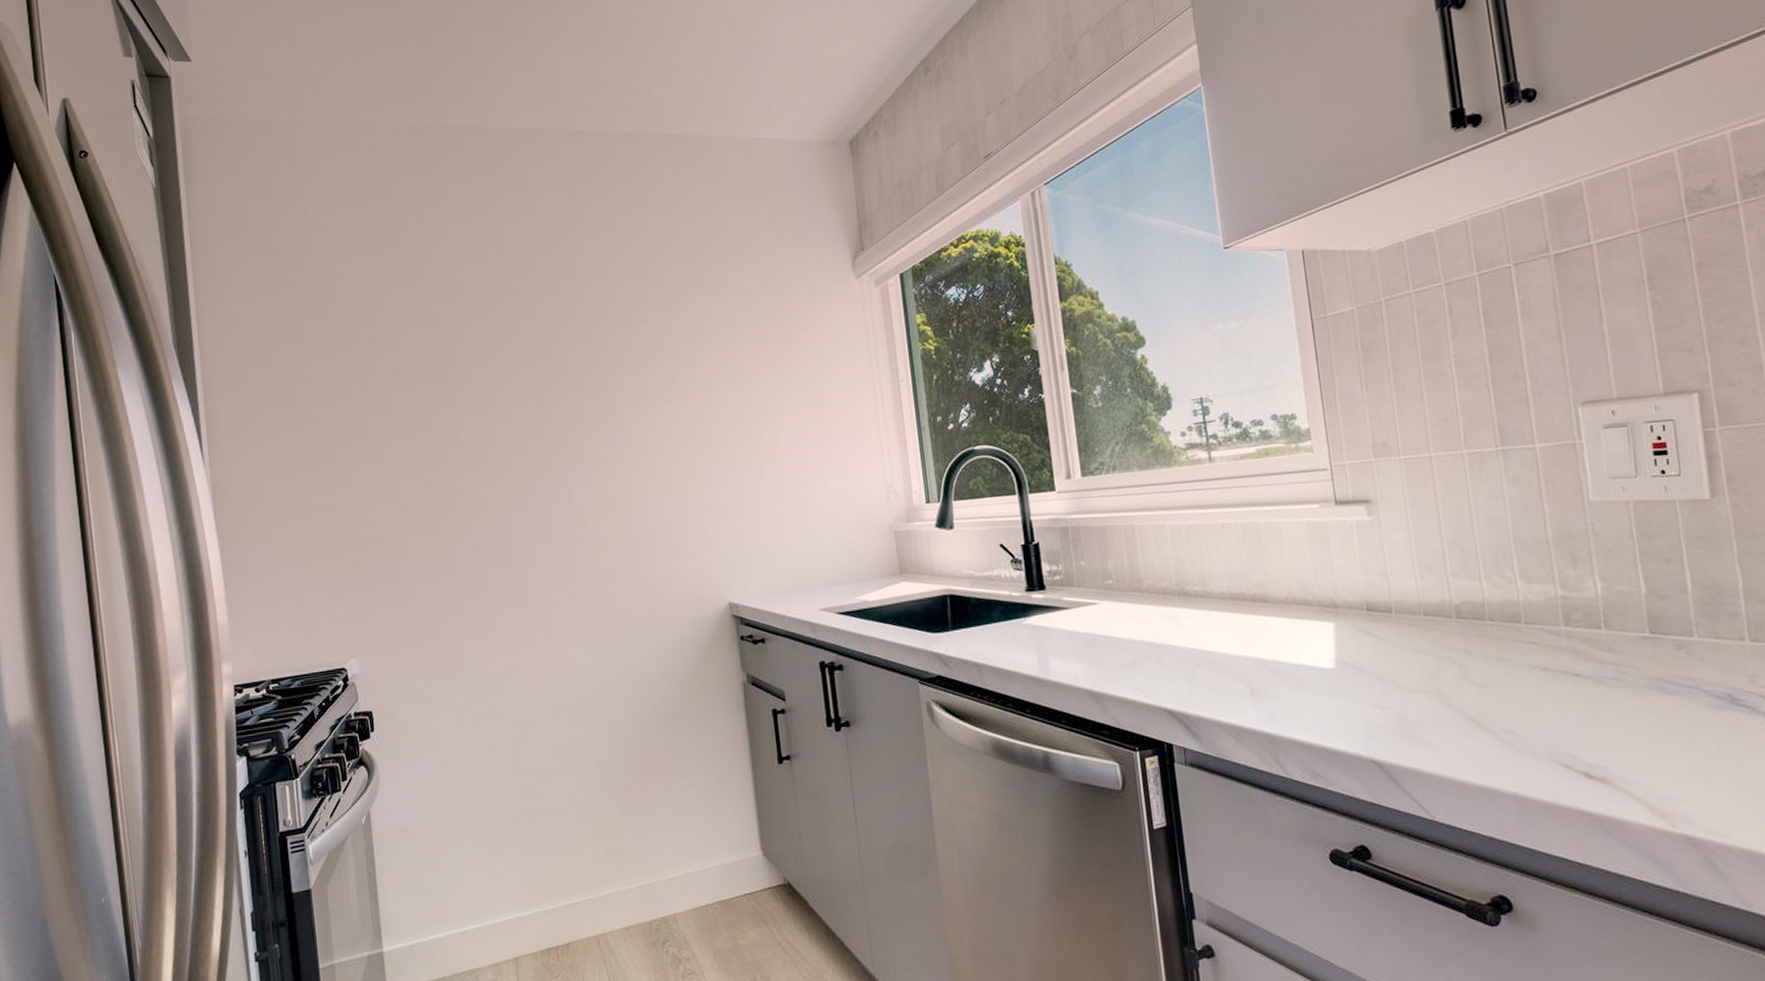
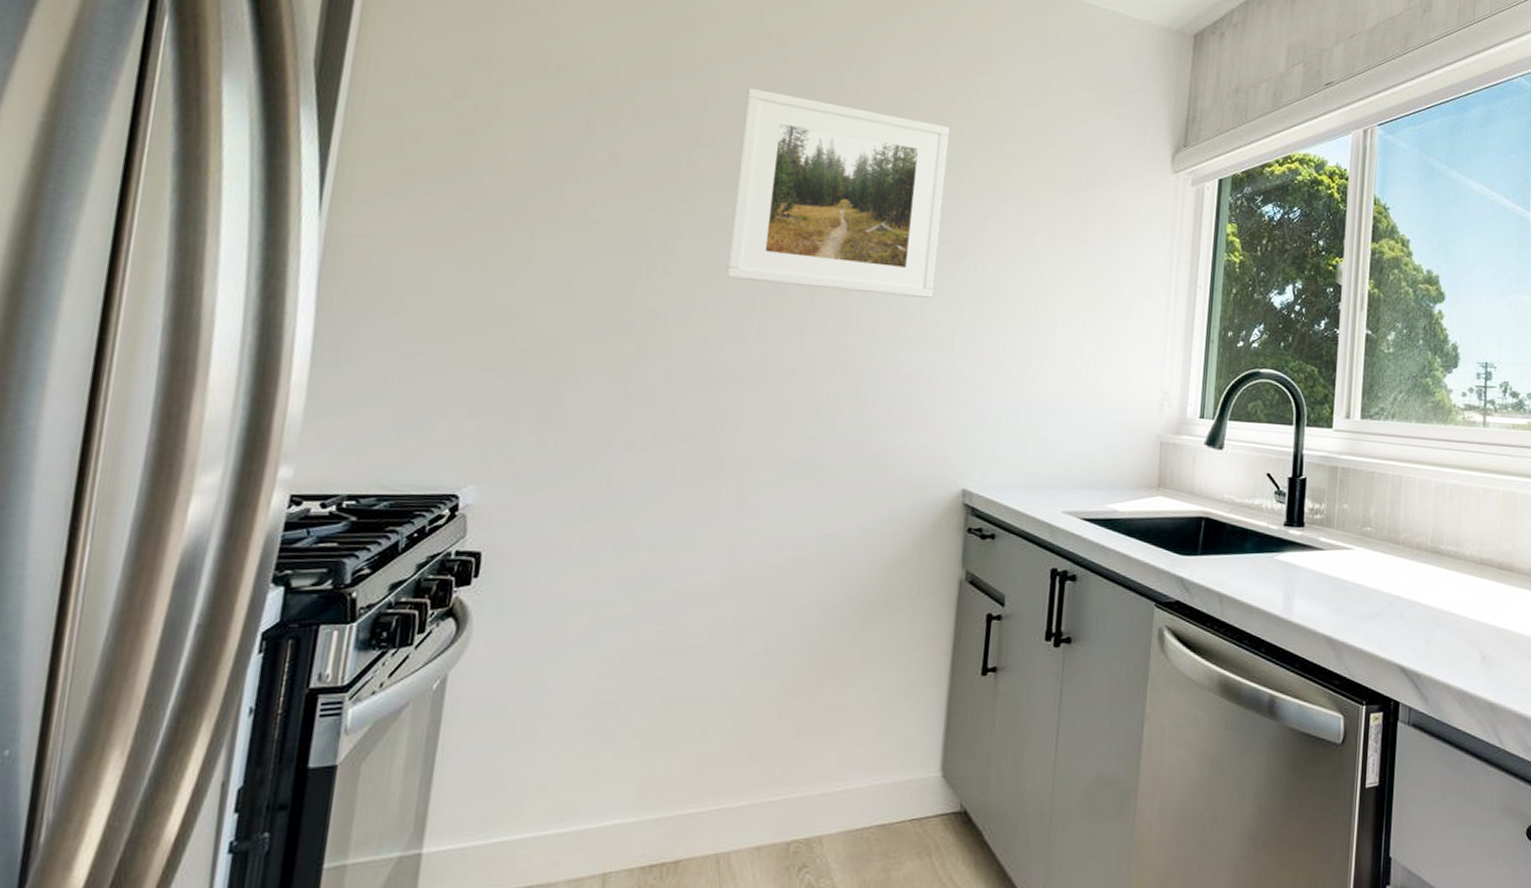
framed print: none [484,281,670,454] -> present [726,88,950,299]

